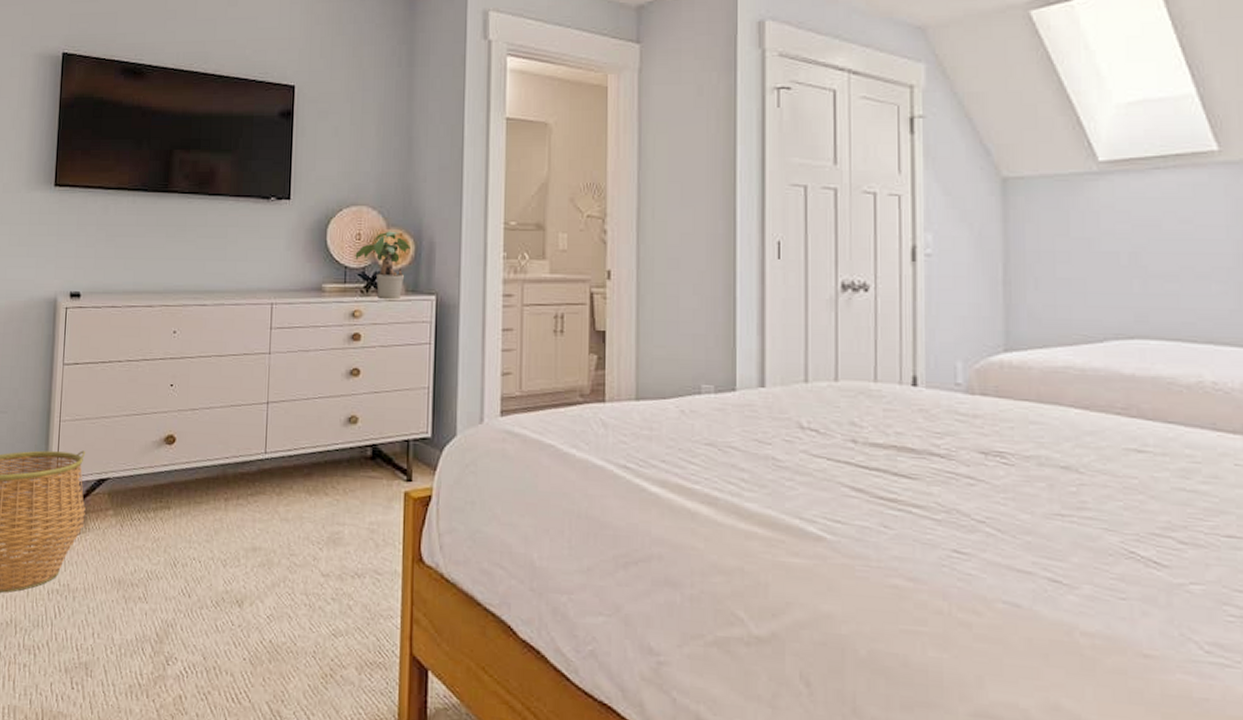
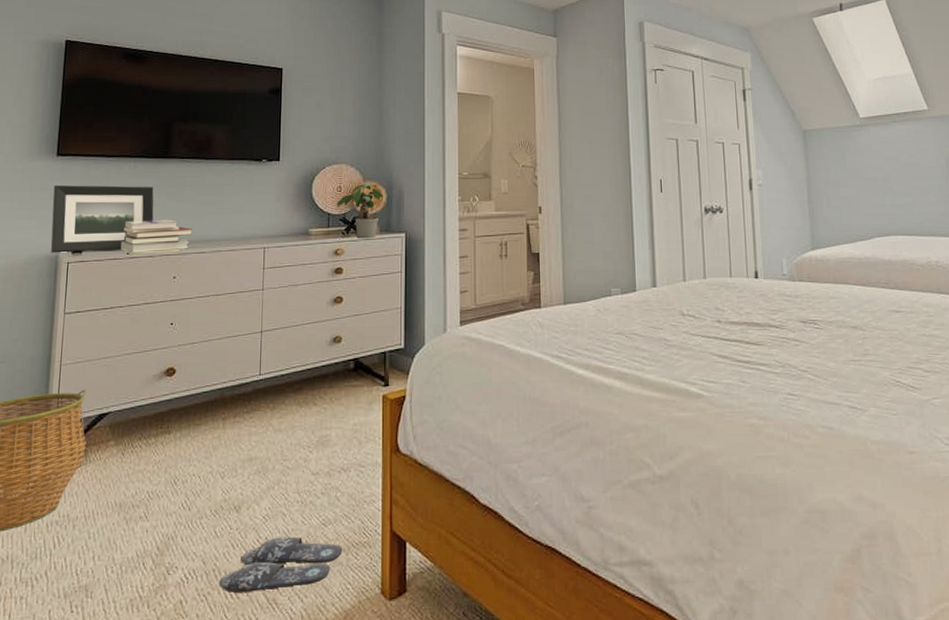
picture frame: none [49,219,154,297] -> present [50,184,154,253]
books: none [118,264,194,304] -> present [120,219,193,256]
slippers: none [220,642,355,701] -> present [219,536,343,593]

